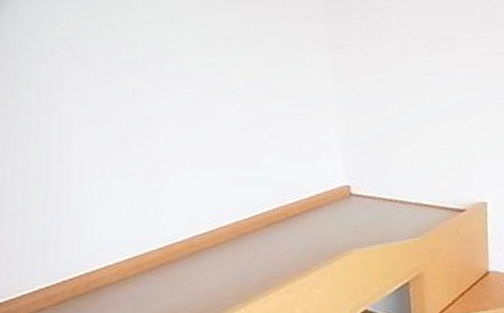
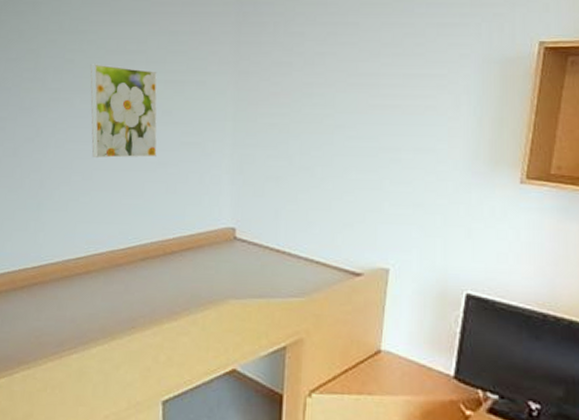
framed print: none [191,50,267,138] -> present [90,64,157,158]

